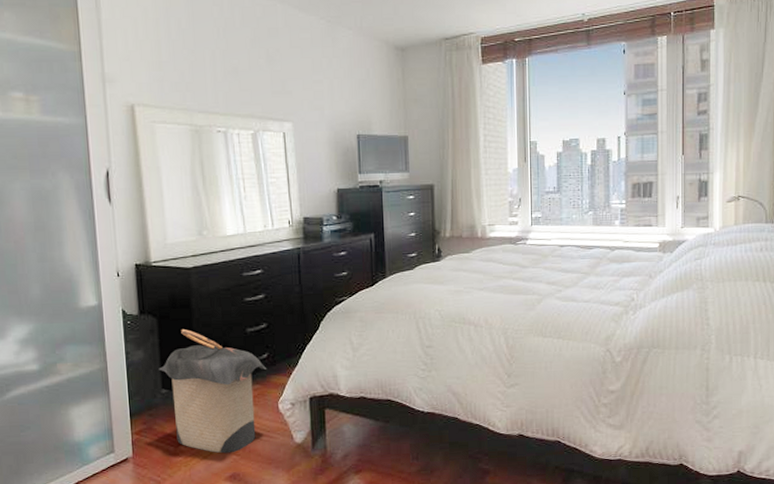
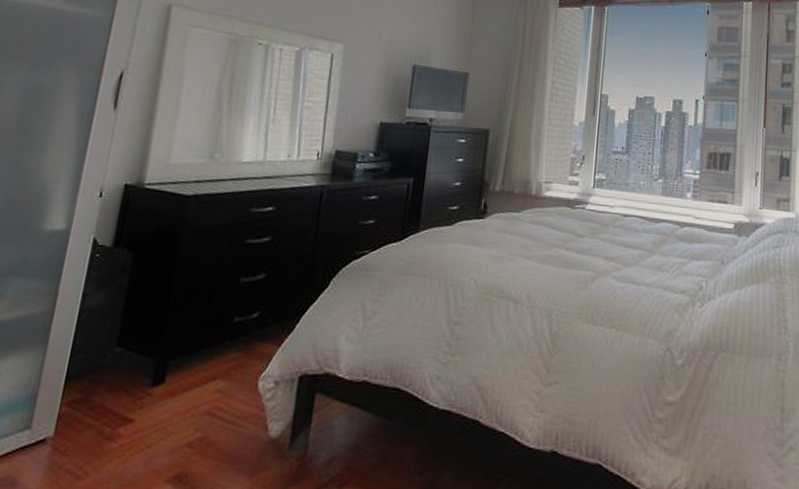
laundry hamper: present [159,329,267,454] -> none [117,271,255,444]

